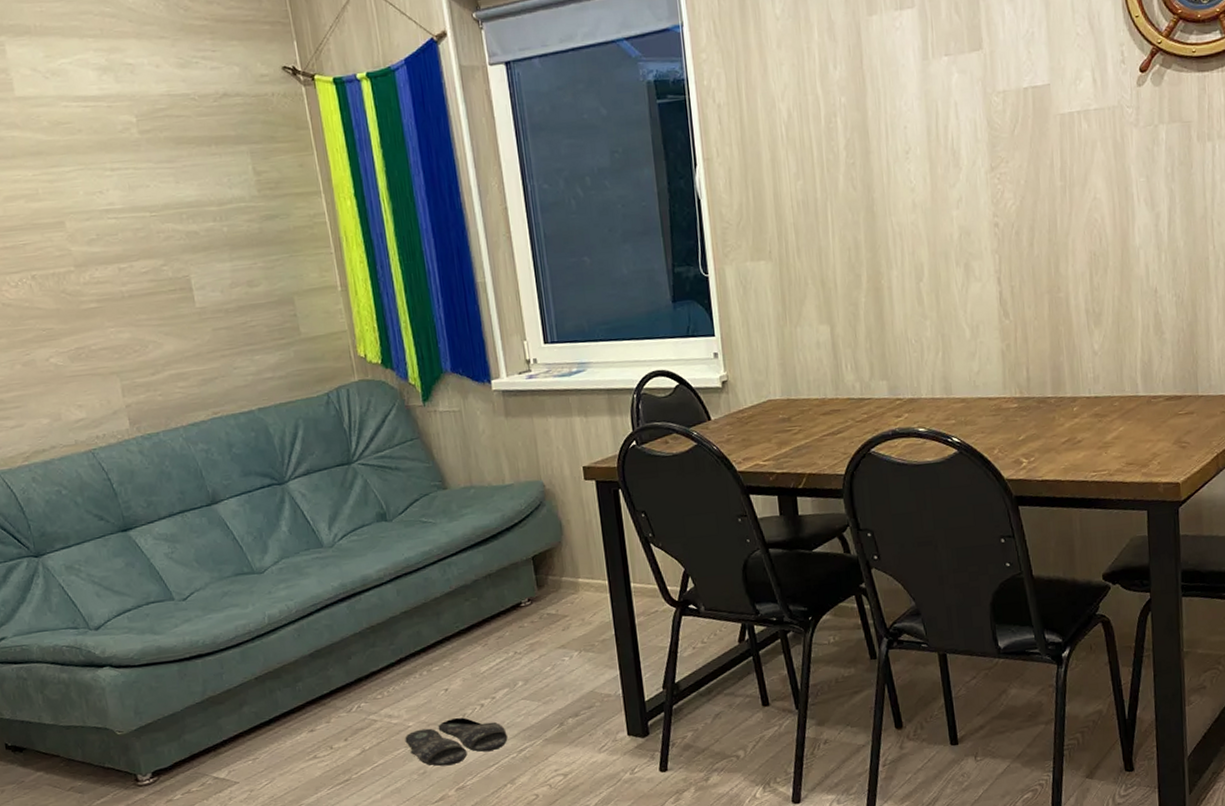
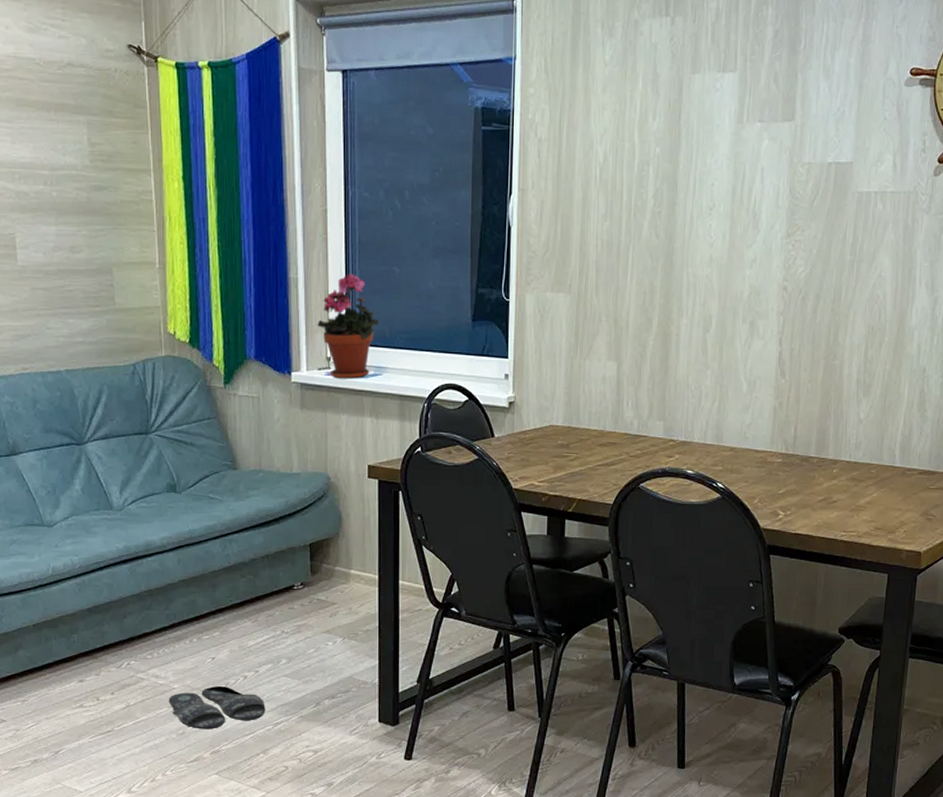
potted plant: none [511,270,576,382] -> present [317,273,379,380]

